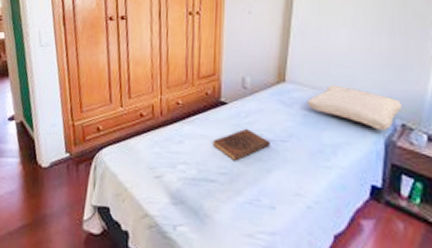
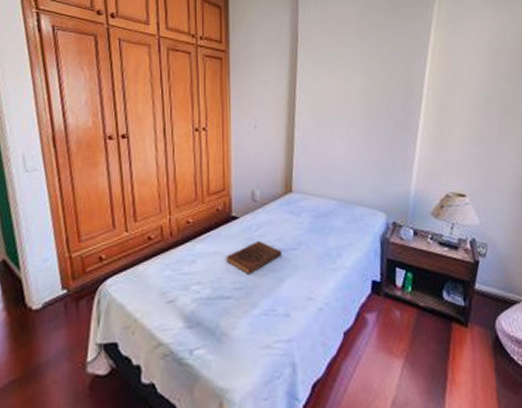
pillow: present [307,86,402,130] -> none [312,192,392,230]

